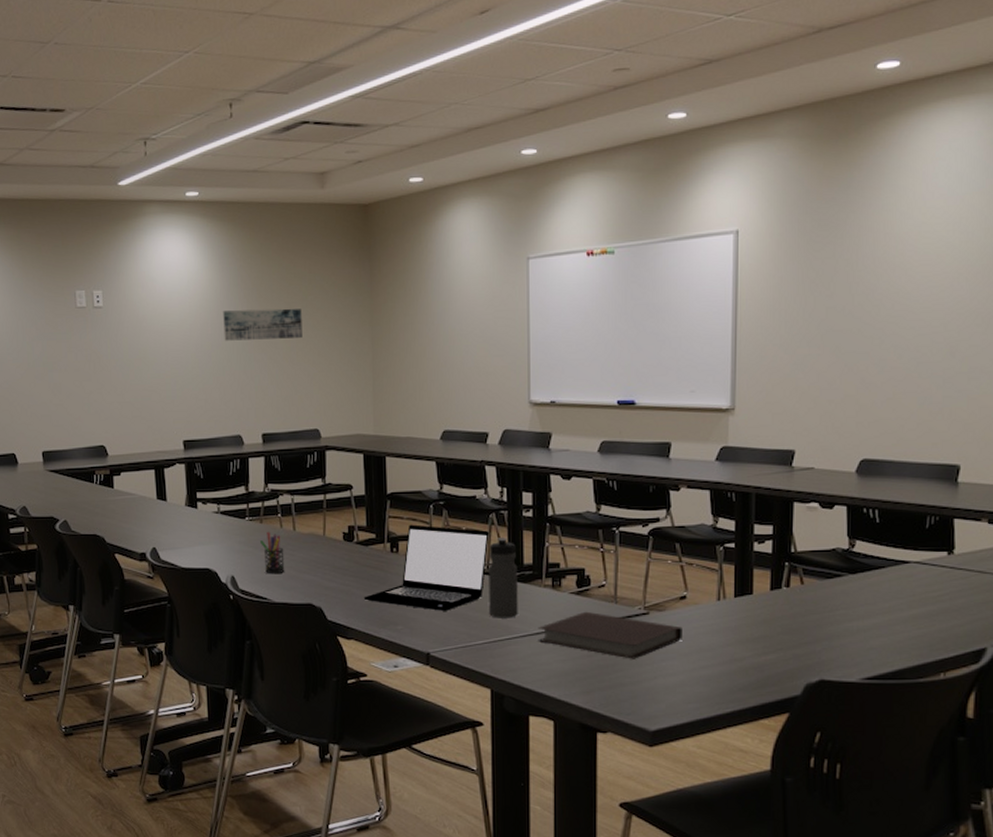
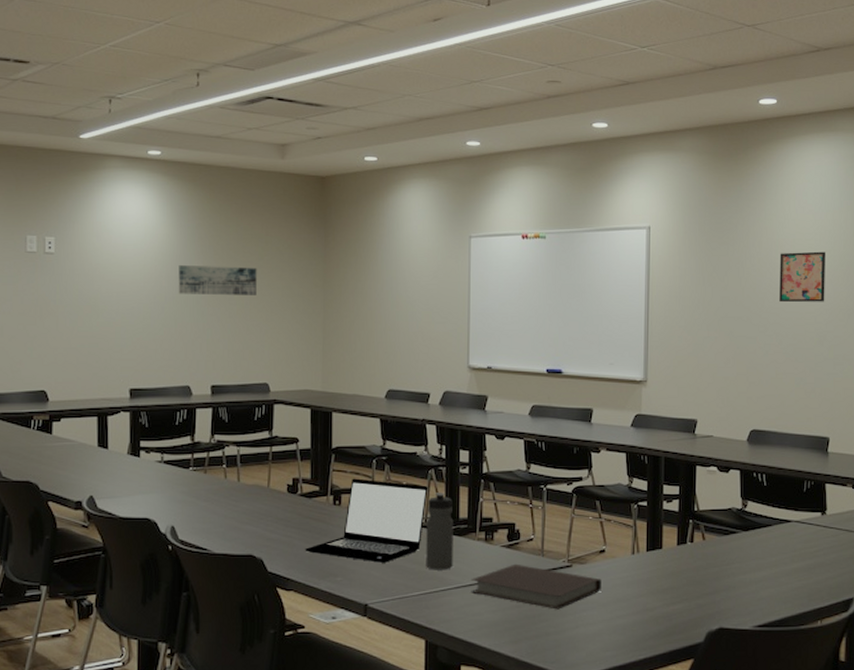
pen holder: present [260,531,285,574] -> none [203,482,227,525]
wall art: none [899,244,960,309] -> present [779,251,825,303]

